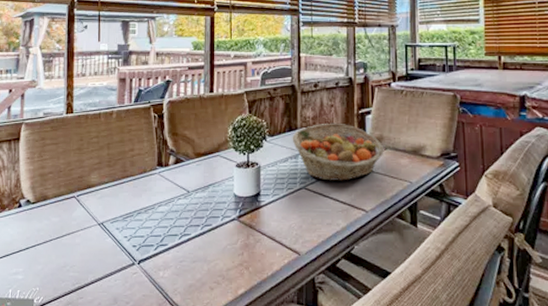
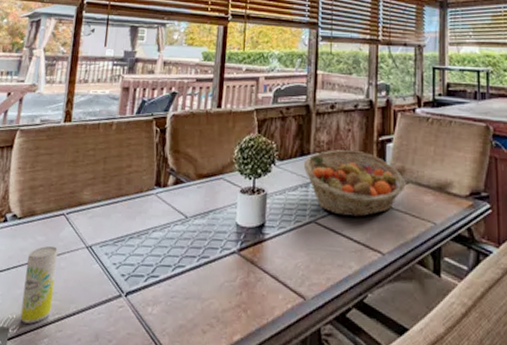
beverage can: none [43,225,73,294] -> present [20,245,58,324]

